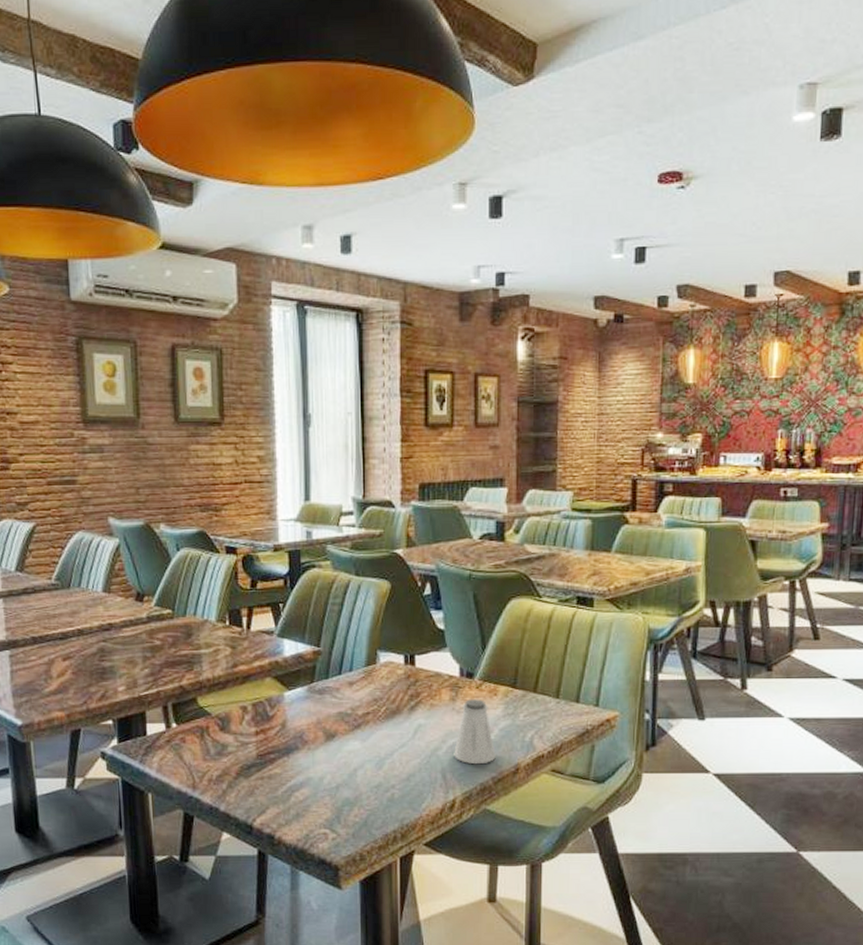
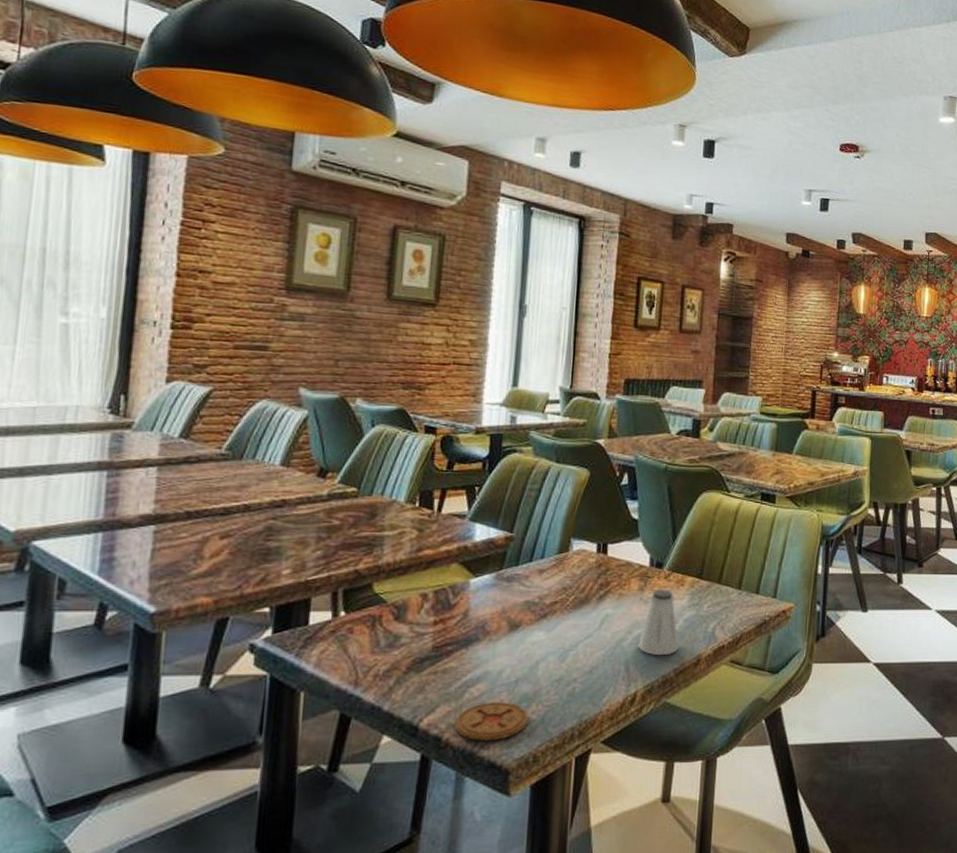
coaster: none [284,805,352,840] -> present [454,702,529,741]

